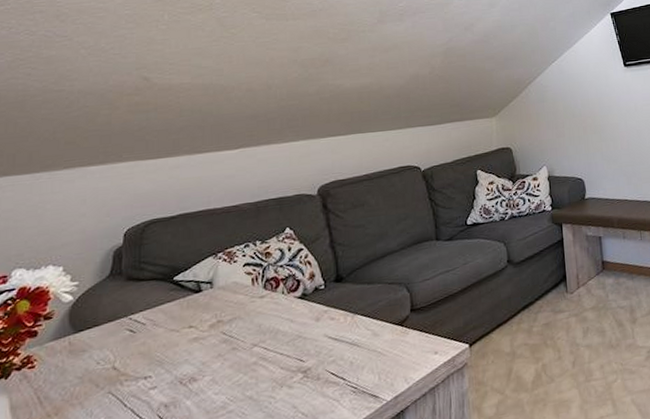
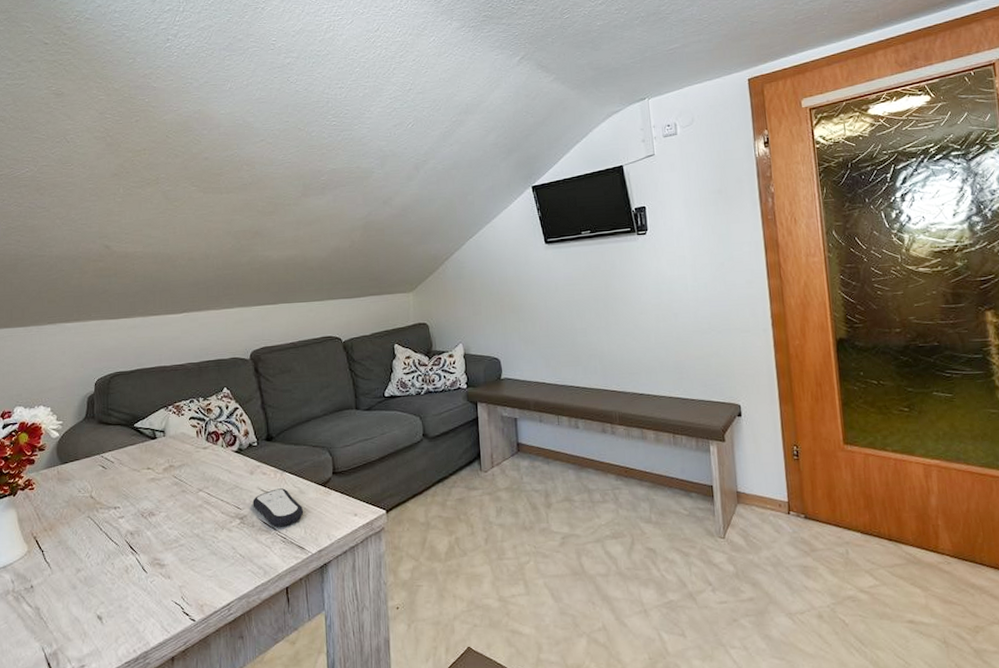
remote control: none [318,333,378,377] -> present [252,488,304,527]

